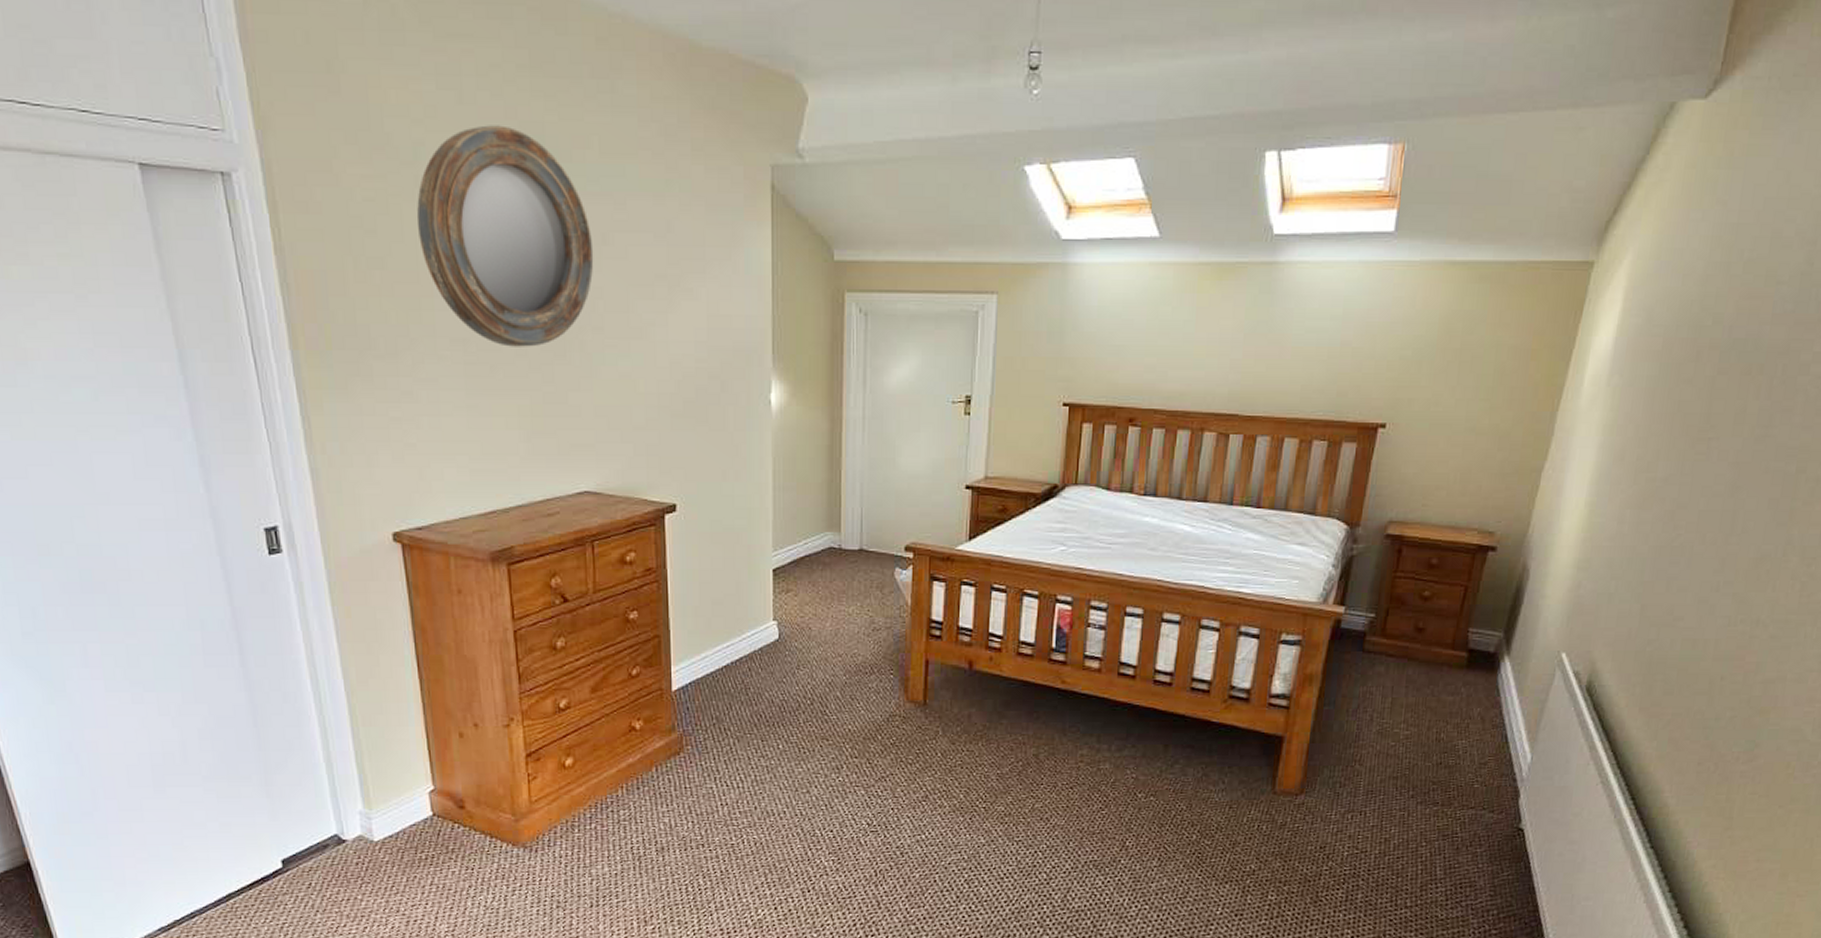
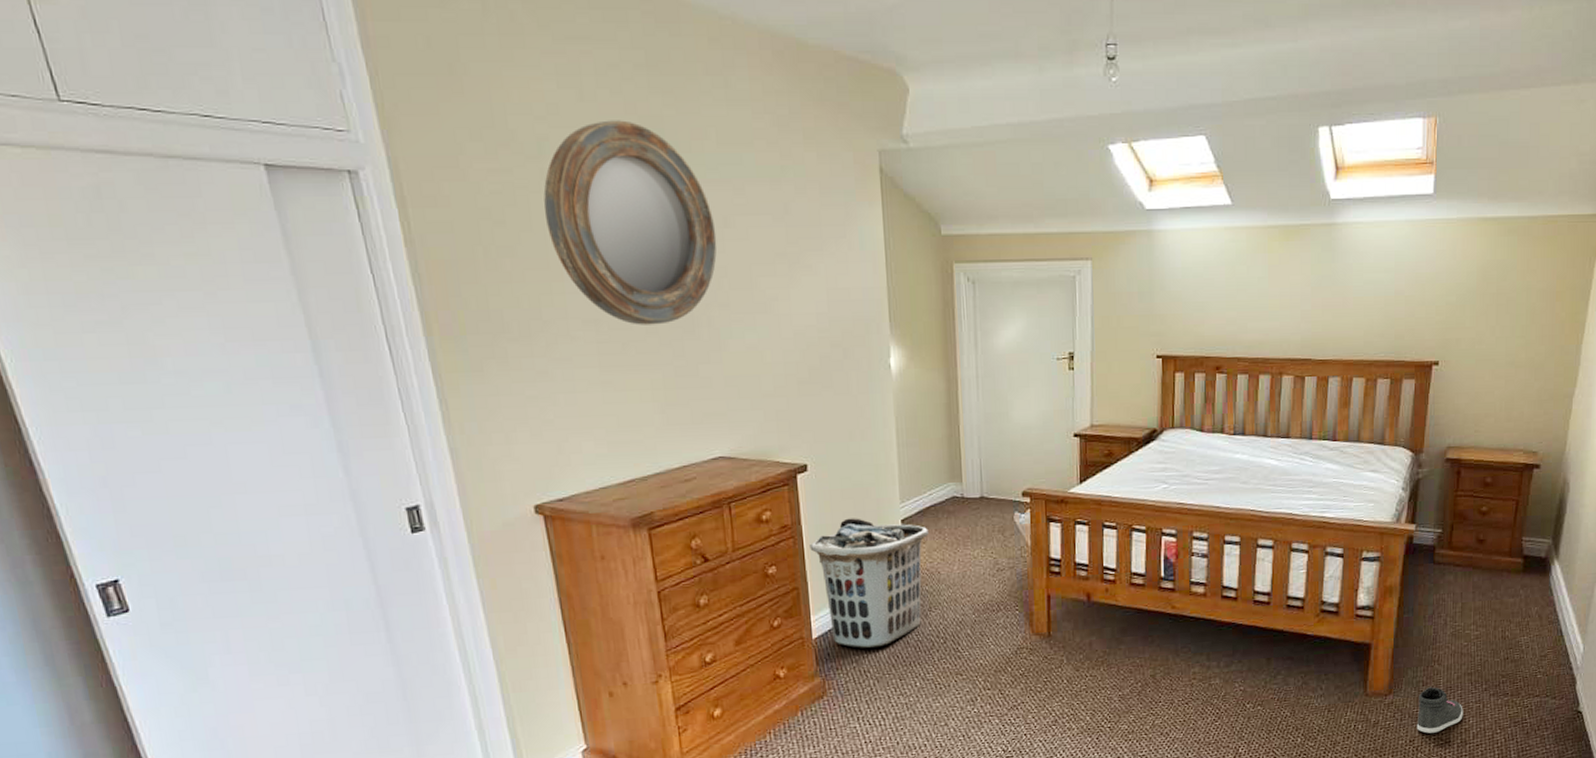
clothes hamper: none [674,564,801,704] -> present [810,518,929,648]
sneaker: none [1329,789,1385,840] -> present [1416,687,1463,734]

